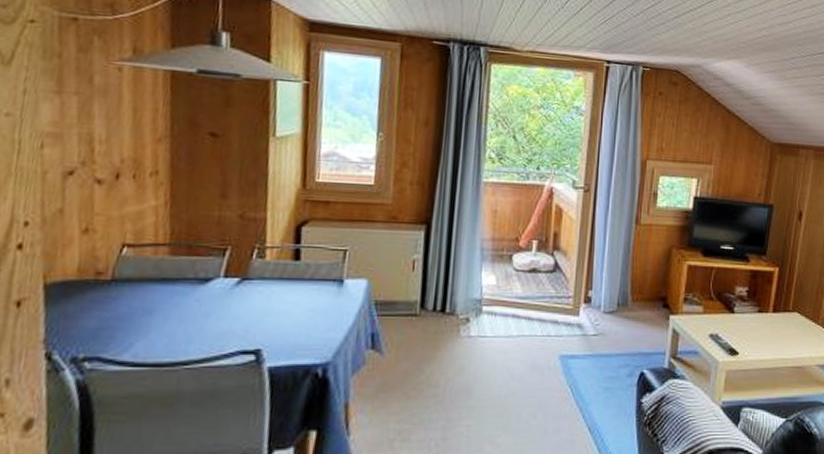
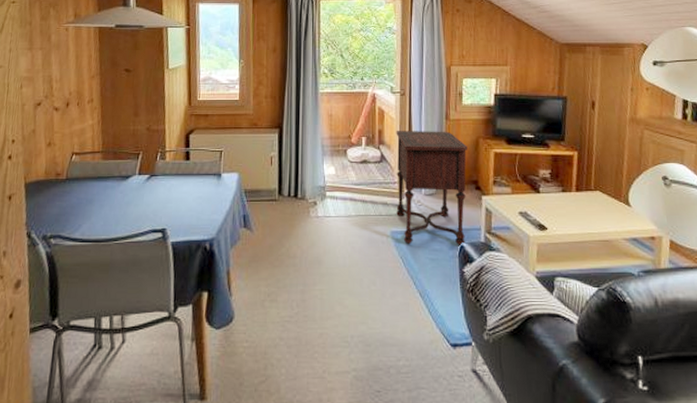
side table: none [568,235,658,372] -> present [396,131,467,245]

